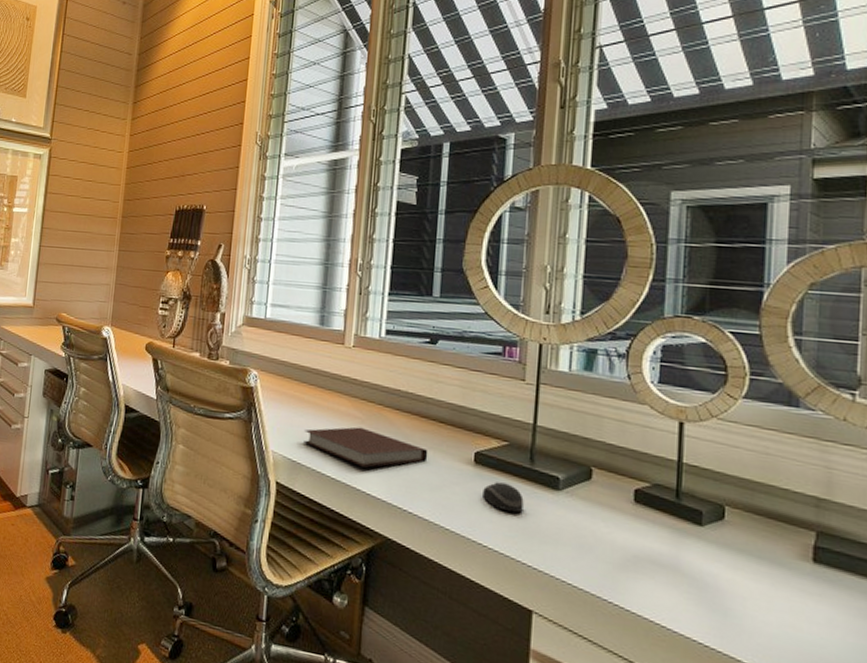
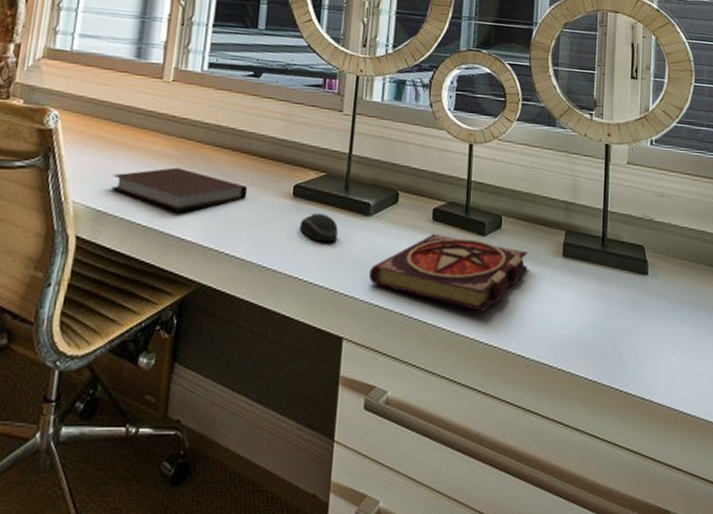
book: none [559,516,762,611] -> present [368,233,528,312]

